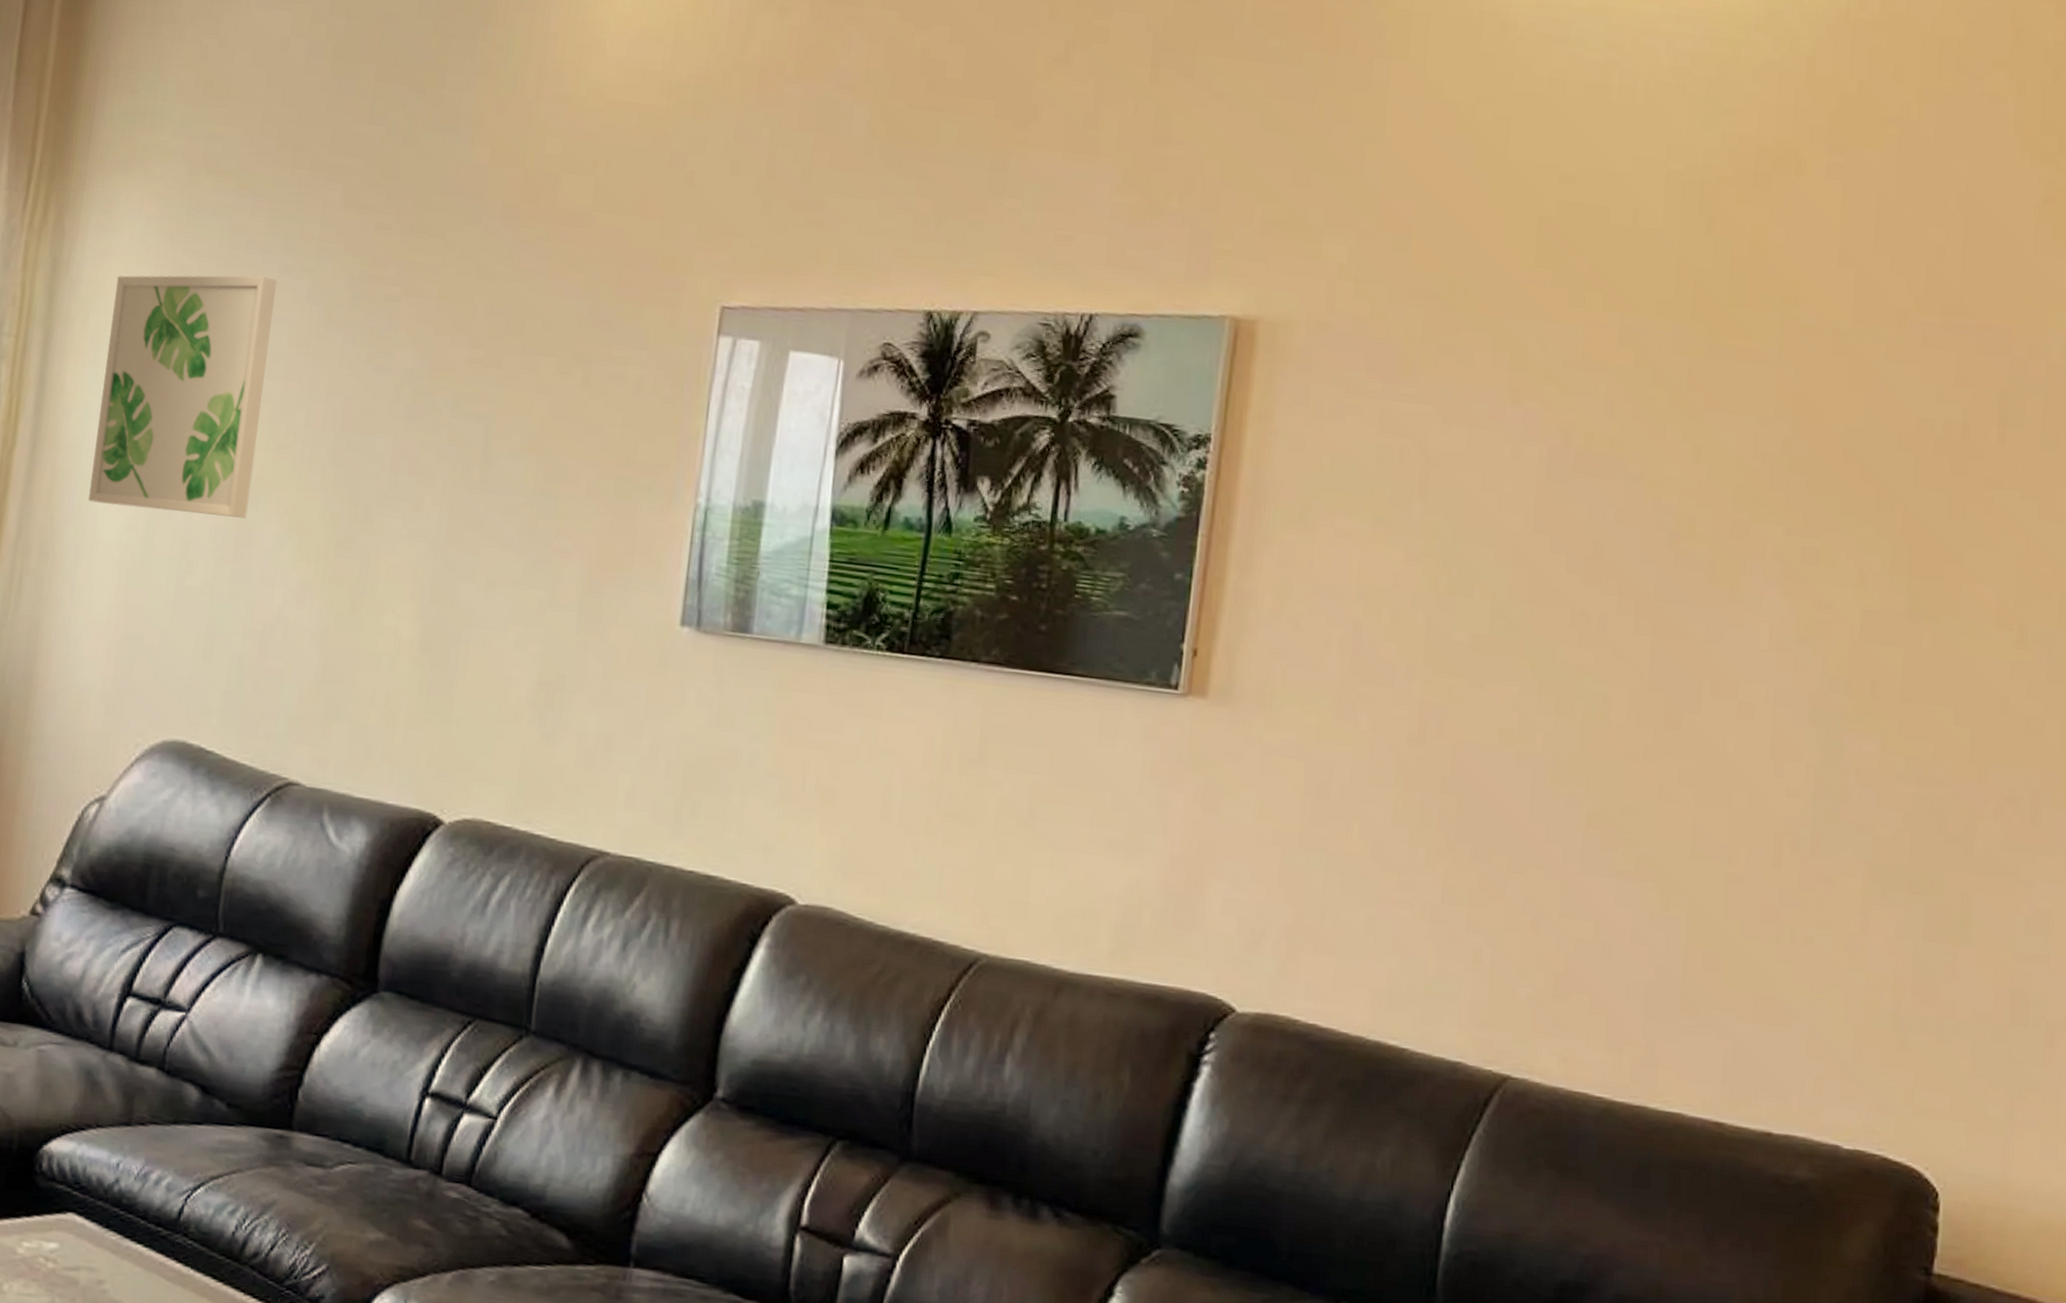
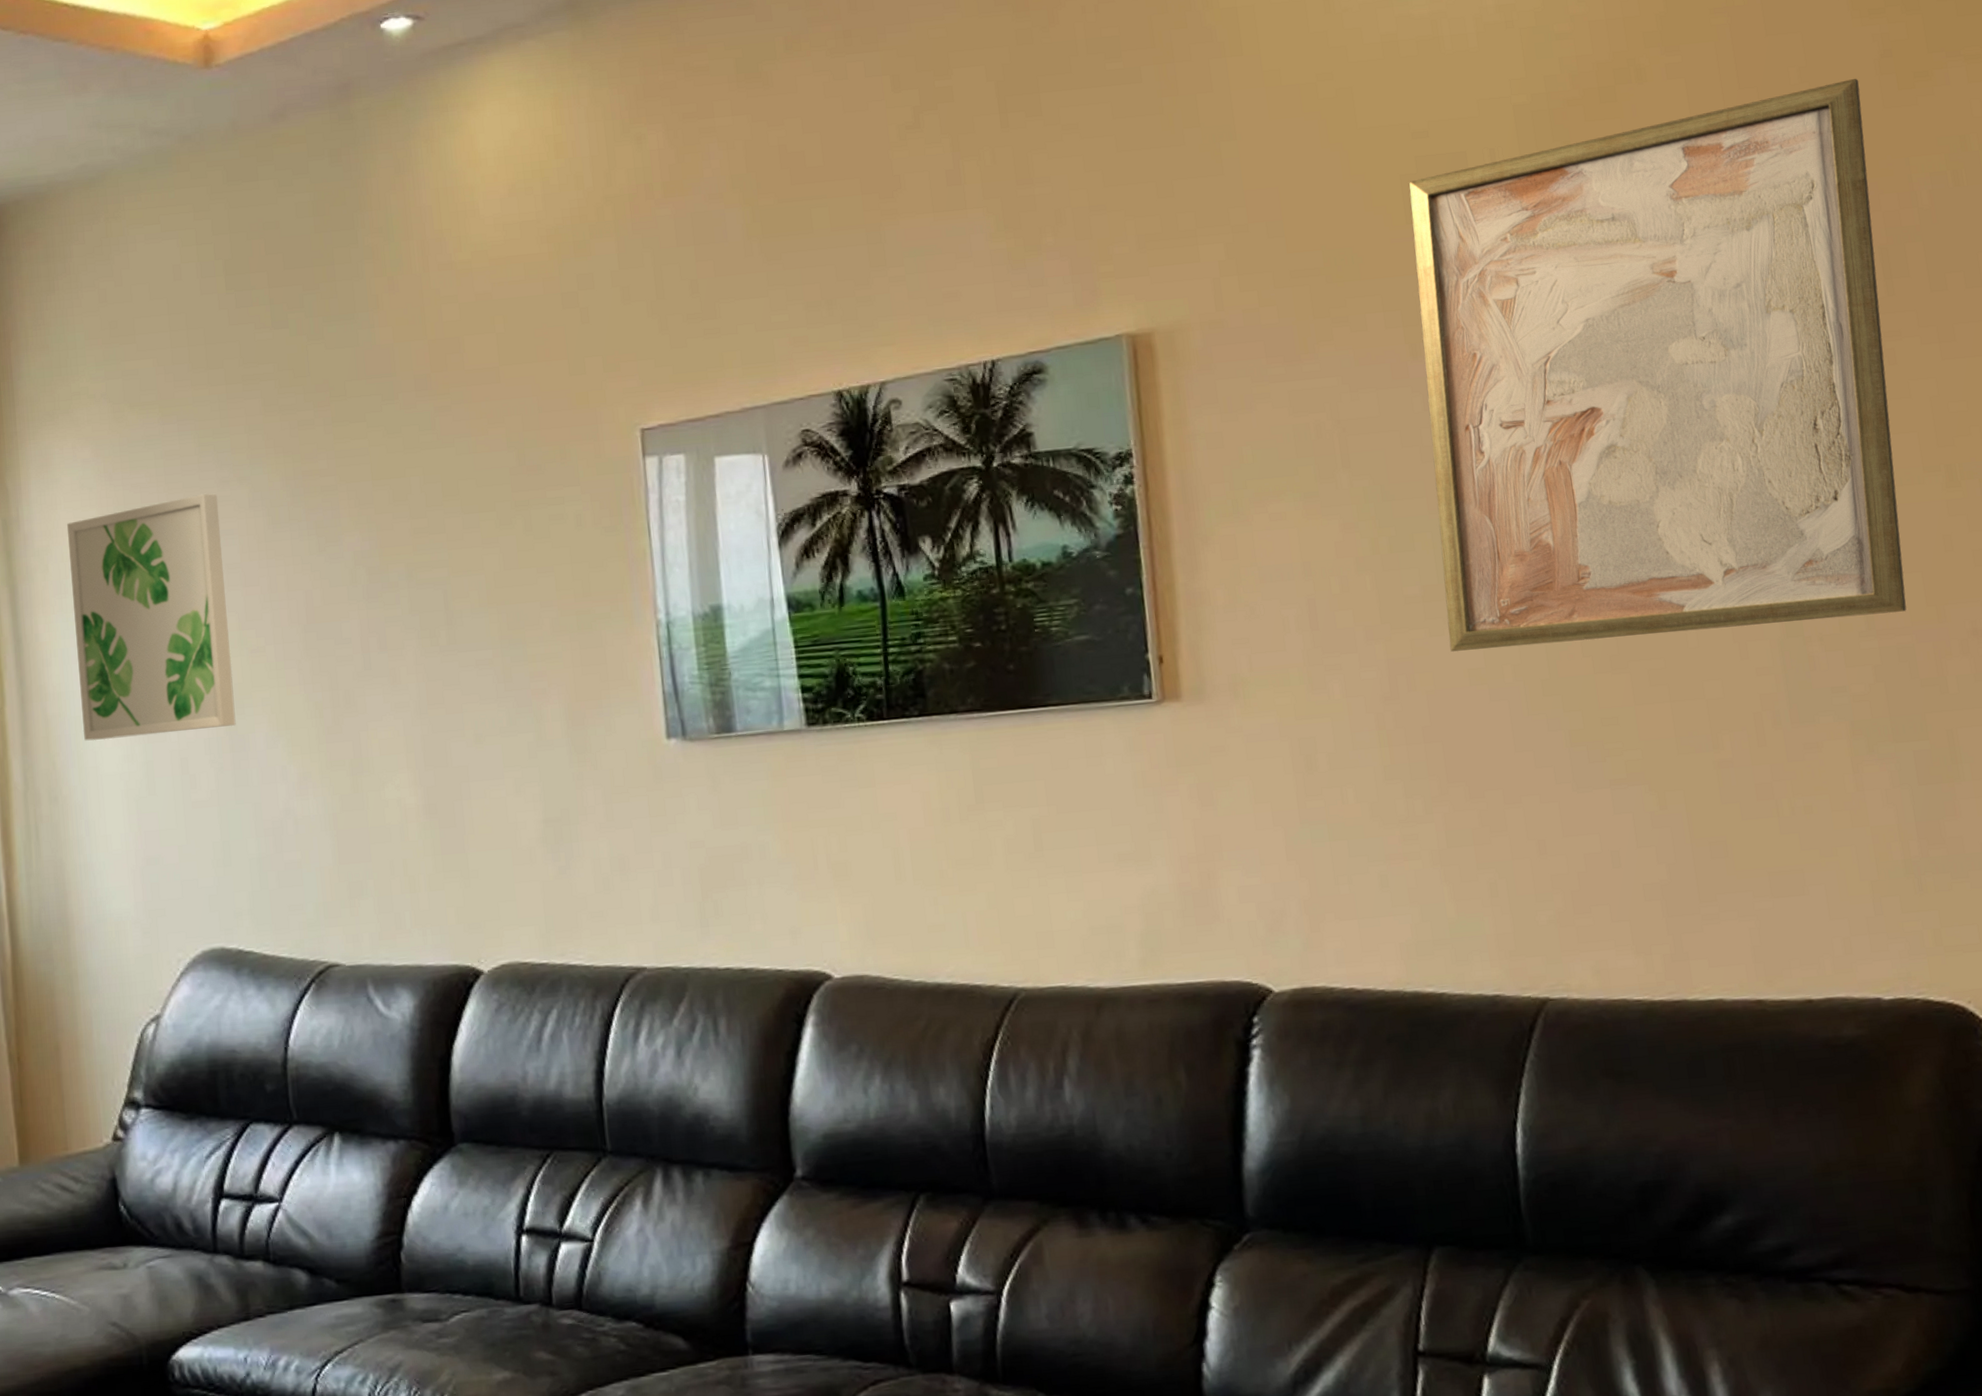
wall art: none [1487,218,2016,763] -> present [1409,79,1907,652]

